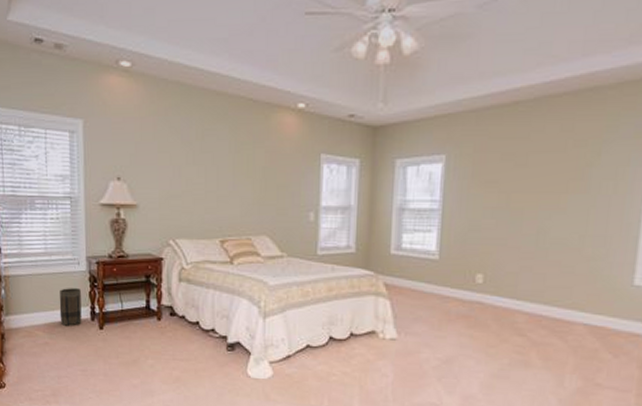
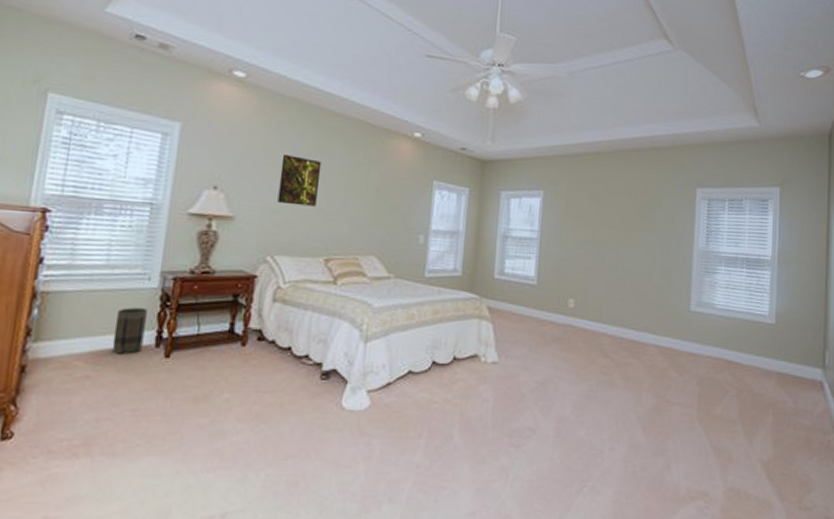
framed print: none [172,141,209,190] -> present [277,155,322,207]

